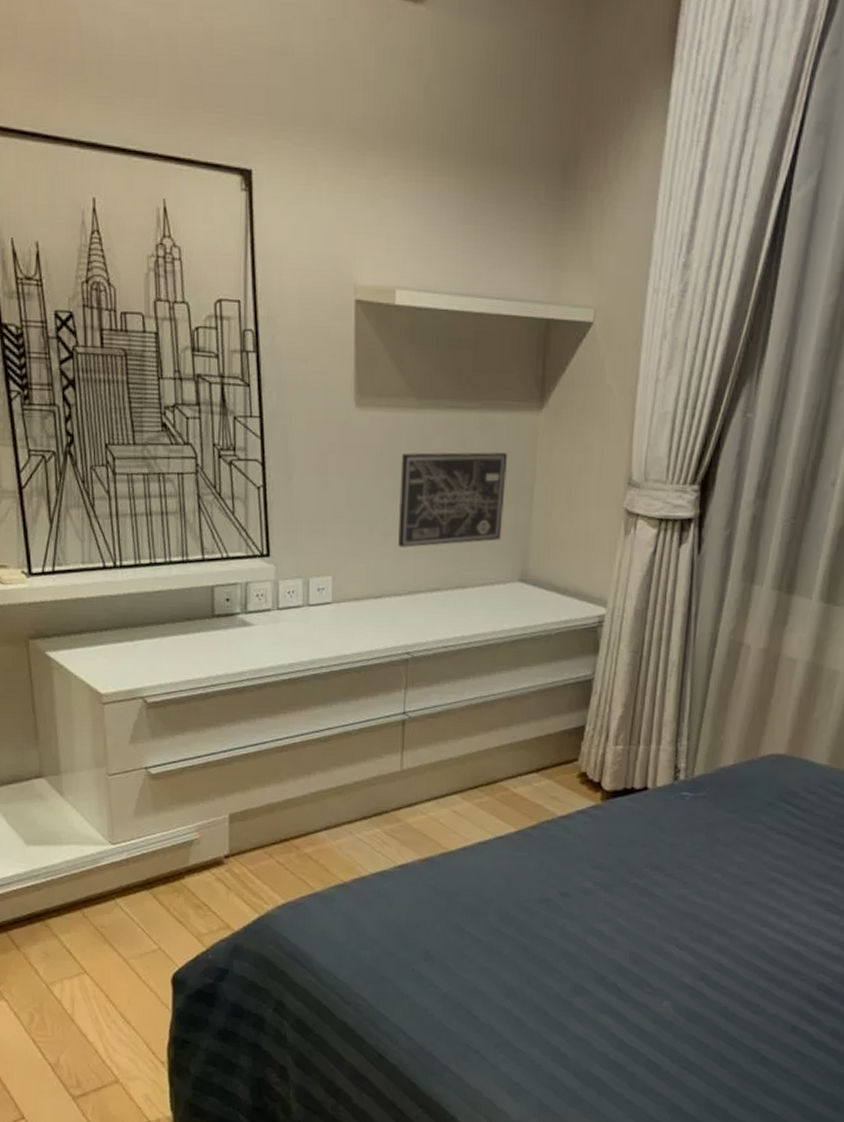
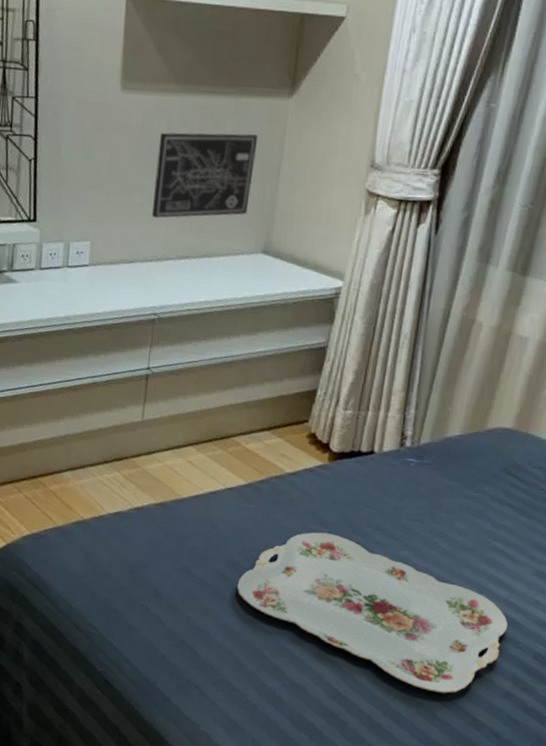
serving tray: none [513,877,792,1033] -> present [237,532,508,694]

